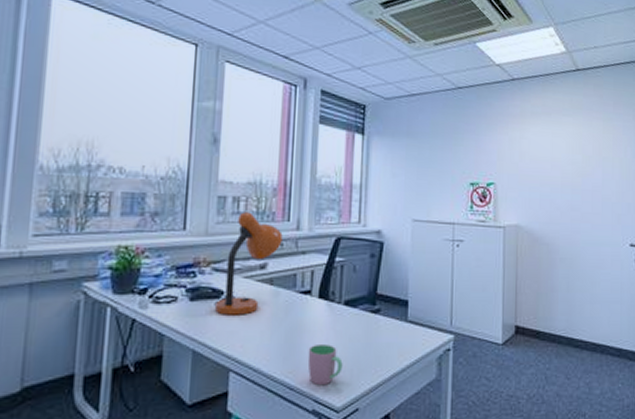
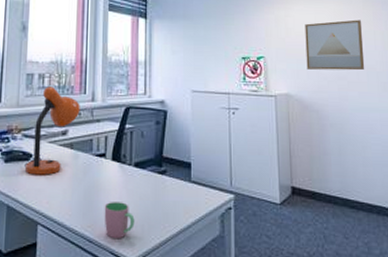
wall art: none [539,144,601,201] -> present [305,19,365,71]

